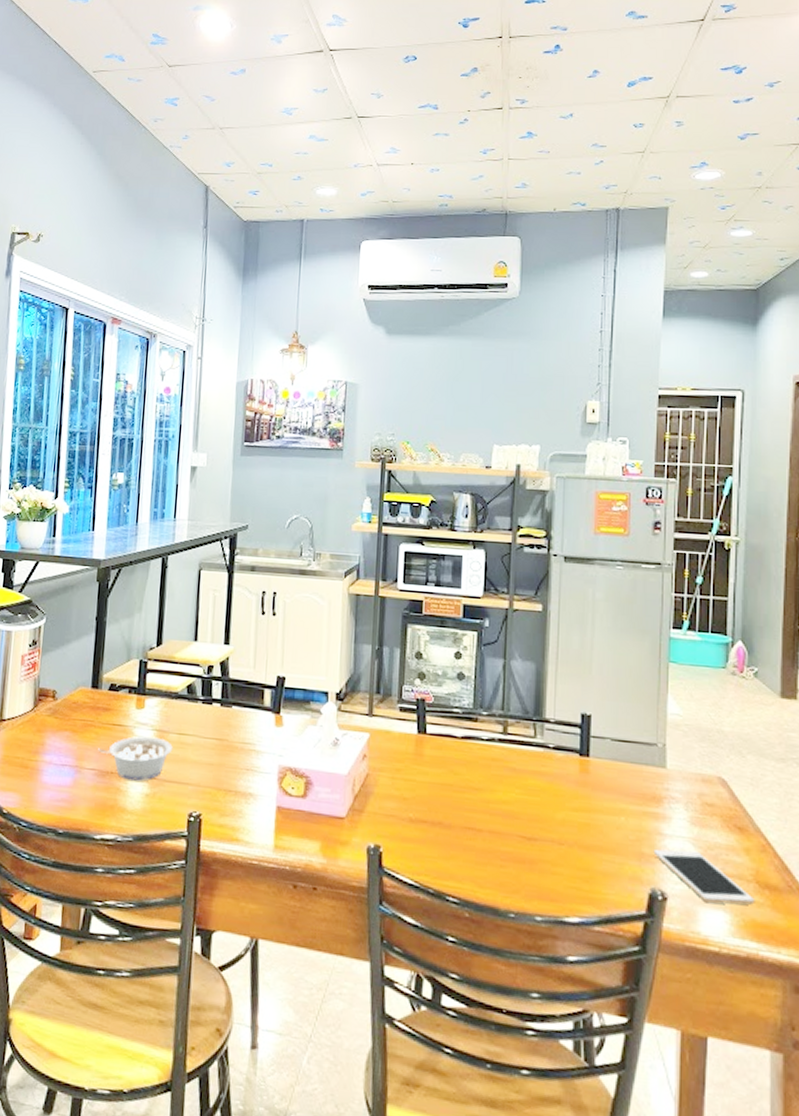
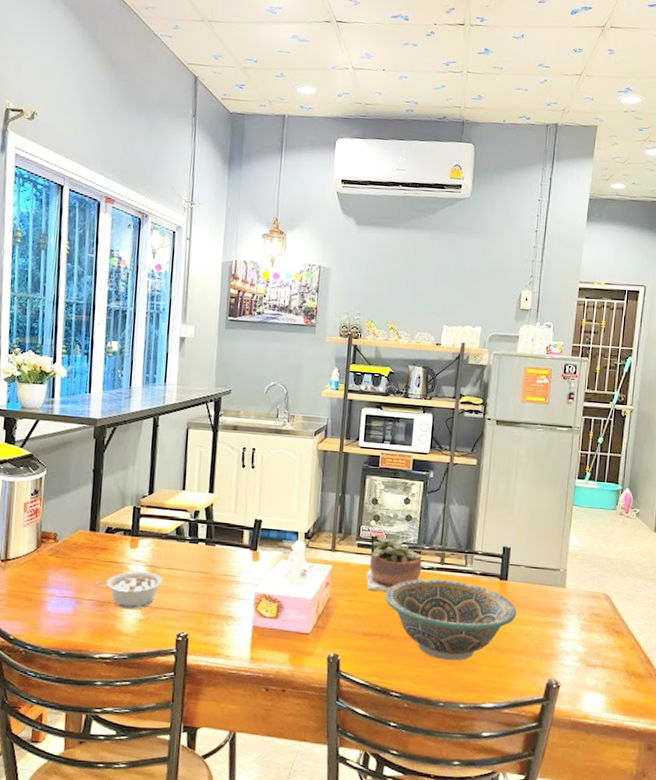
succulent plant: none [411,699,480,767] -> present [366,537,422,591]
bowl: none [435,752,604,860] -> present [385,578,517,661]
cell phone: present [653,848,755,905] -> none [551,649,624,689]

